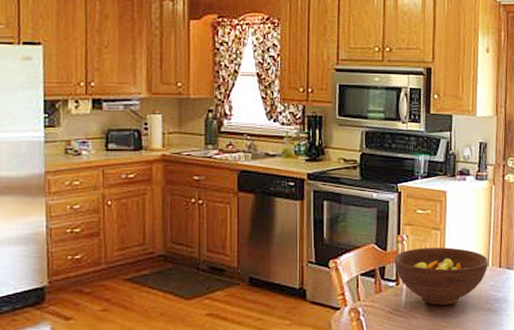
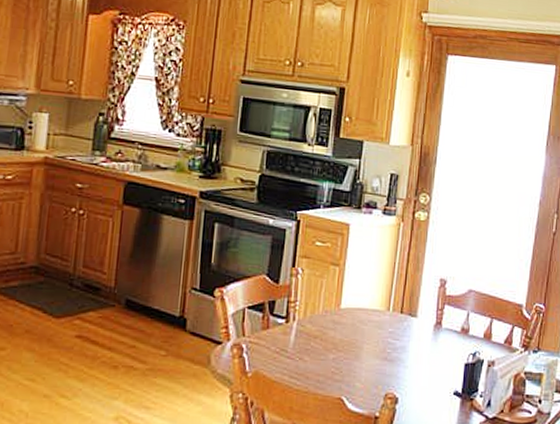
fruit bowl: present [395,247,488,306] -> none [286,283,389,350]

